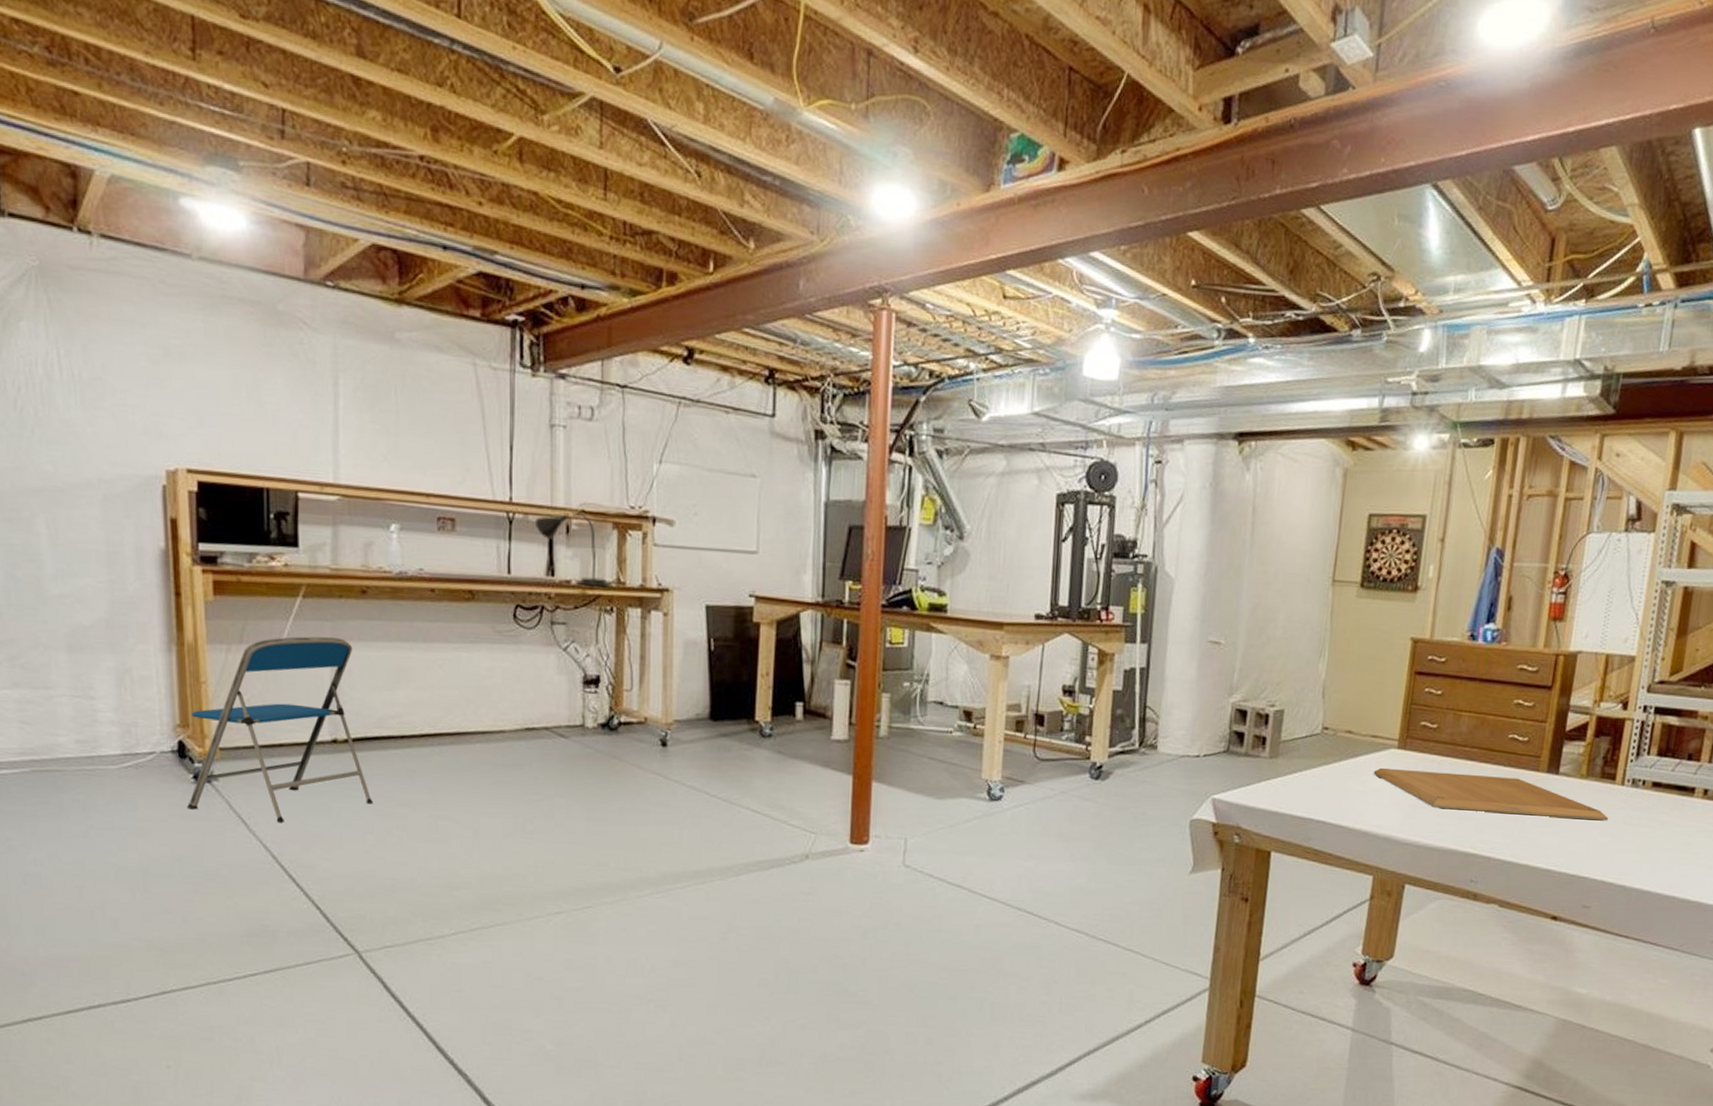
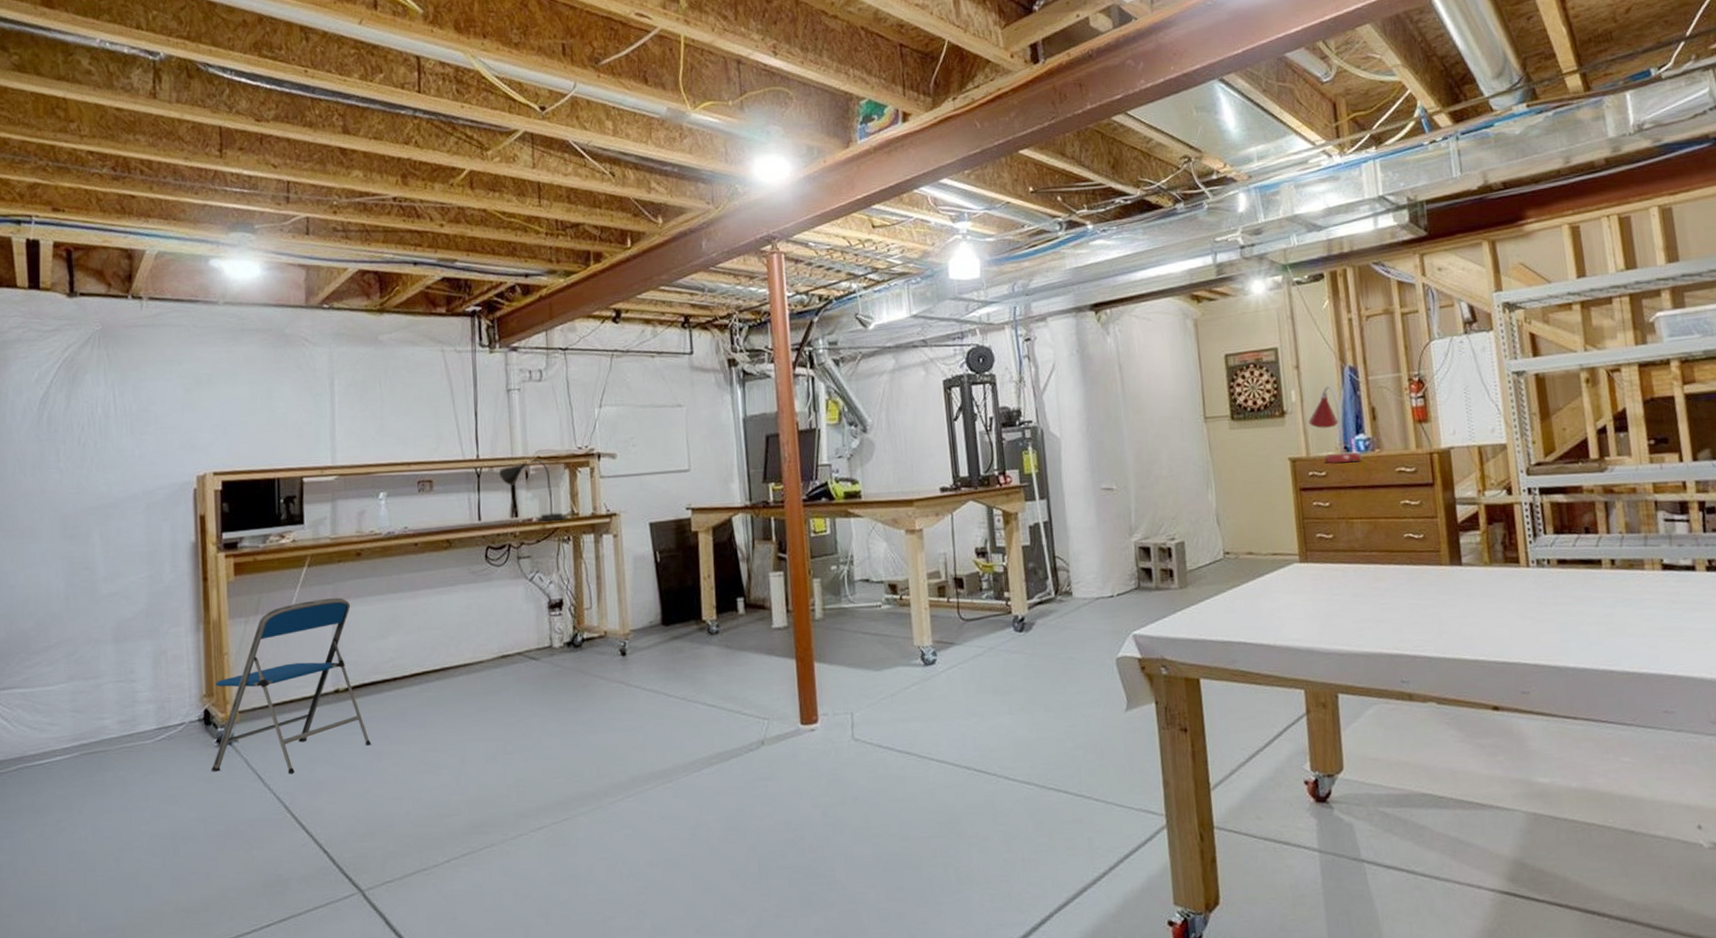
chopping board: present [1373,767,1609,821] -> none [1281,574,1524,614]
desk lamp: none [1440,565,1486,653] -> present [1309,385,1362,464]

